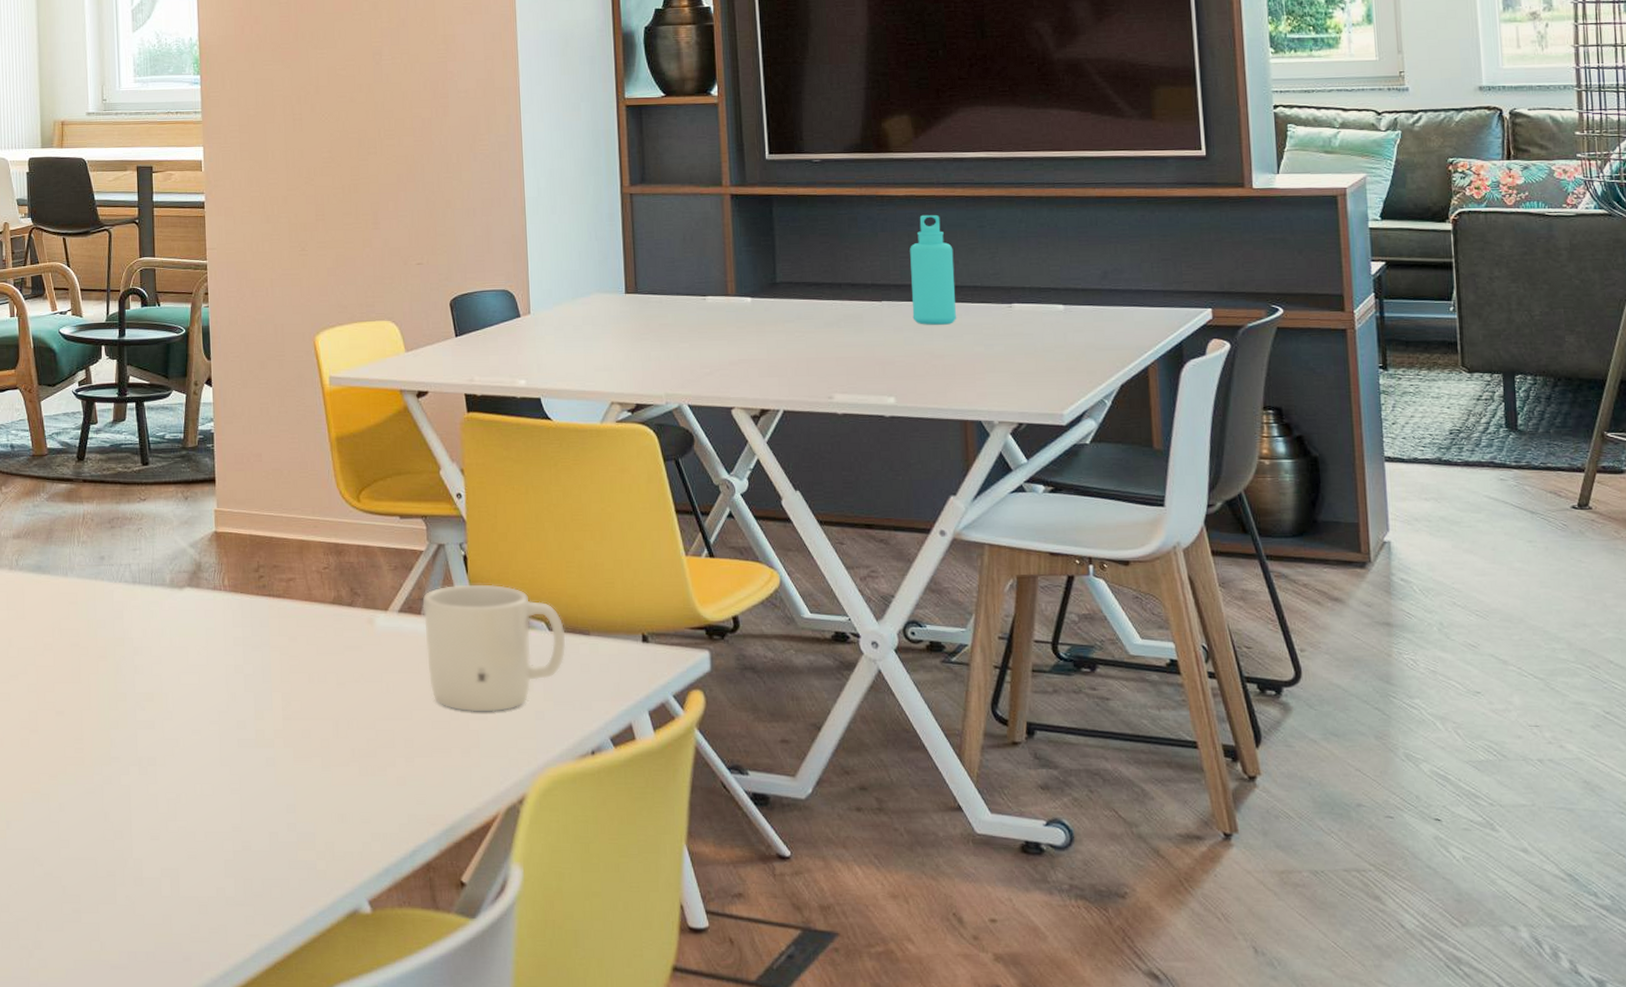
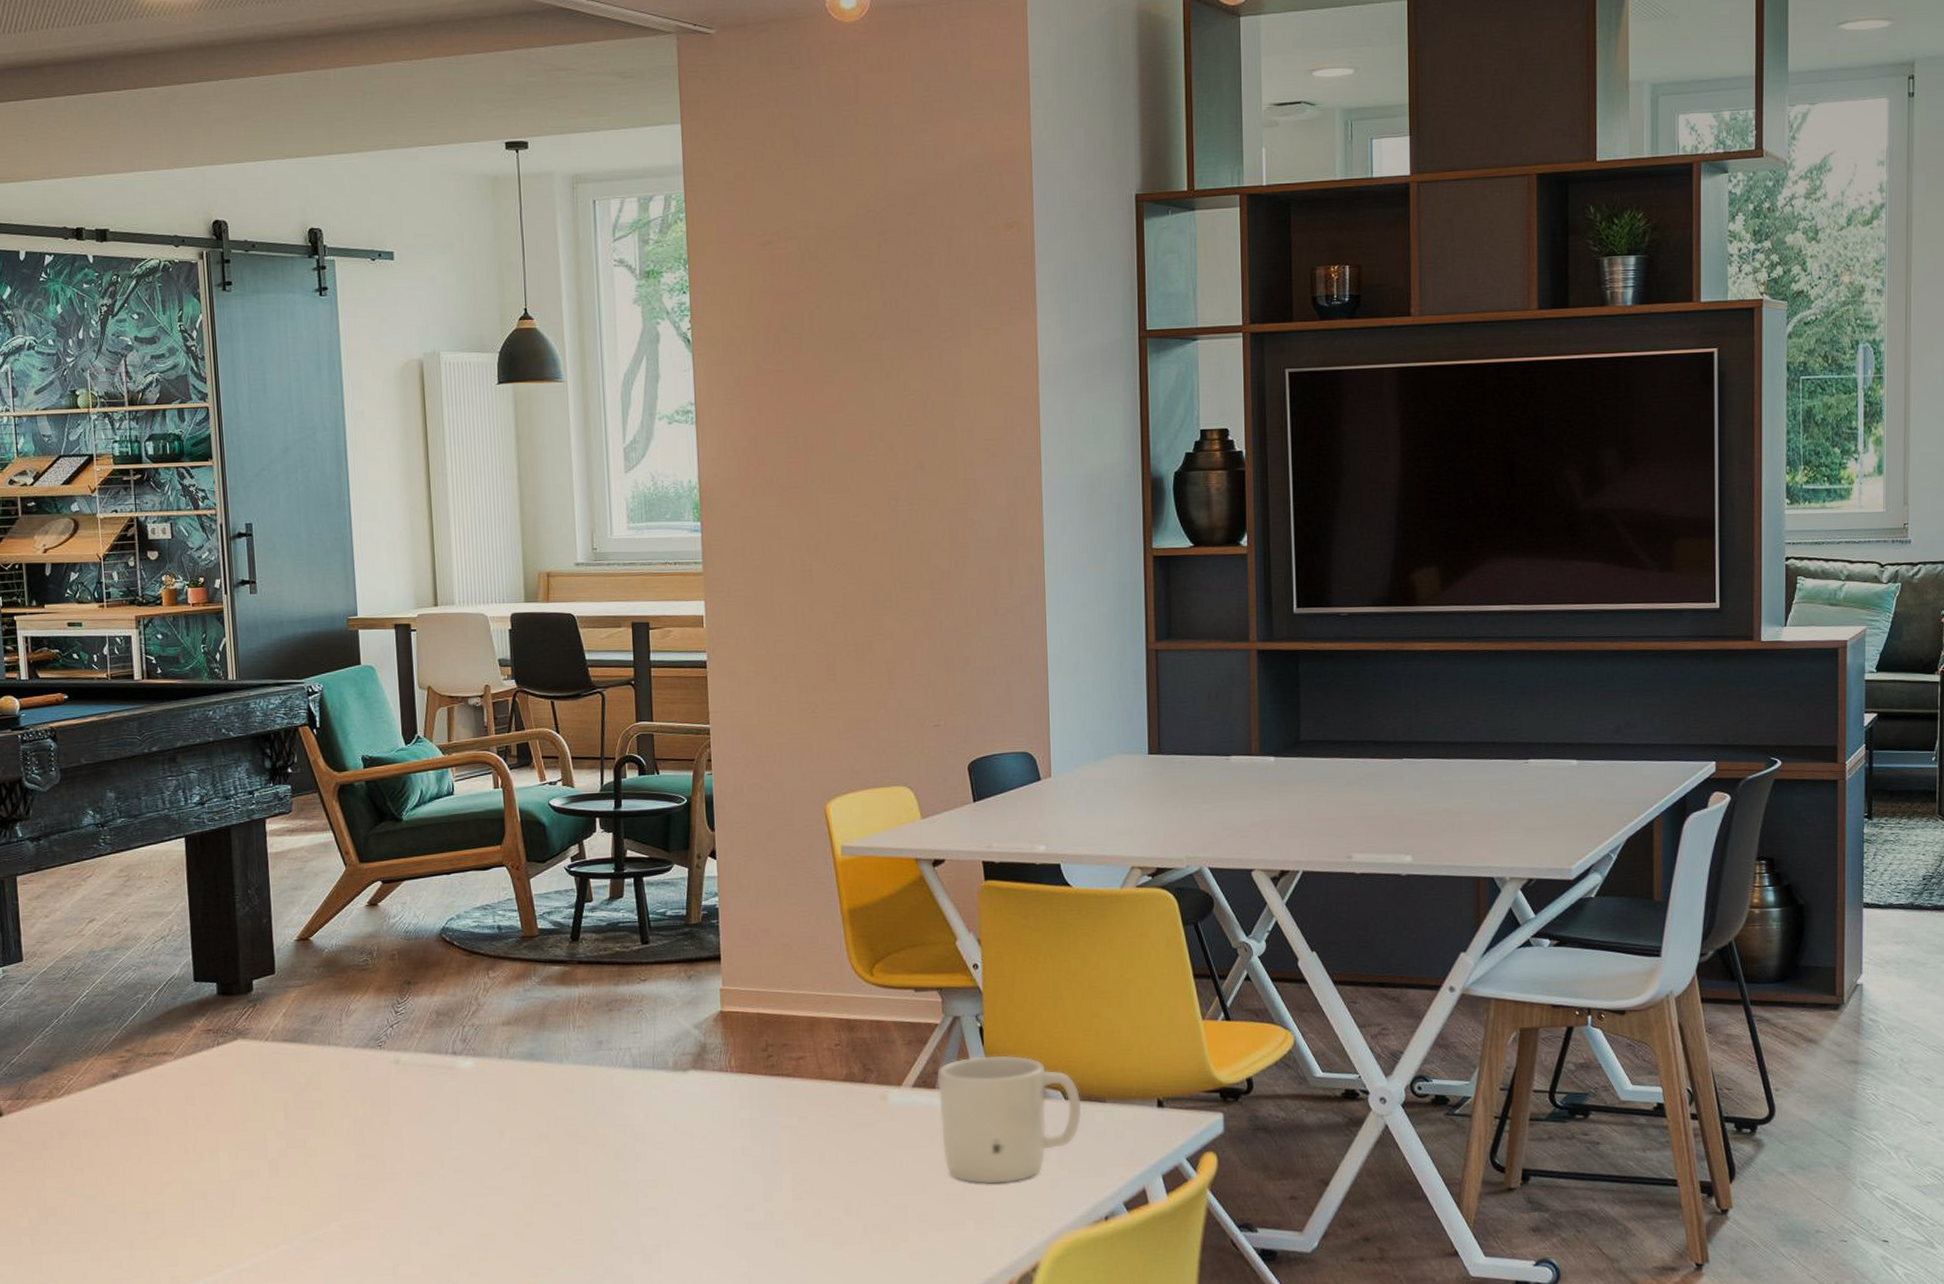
water bottle: present [910,214,956,326] -> none [1432,670,1475,783]

